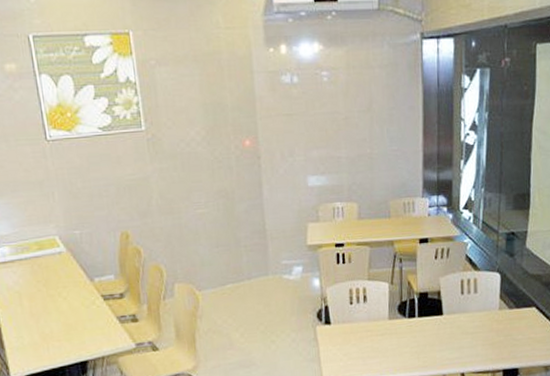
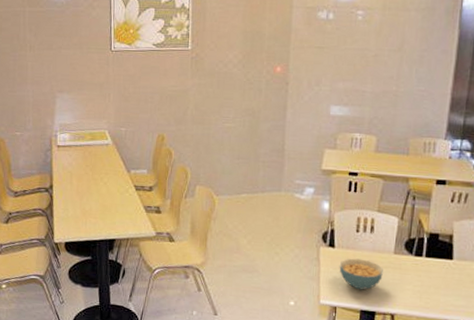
cereal bowl: none [338,330,381,363] -> present [339,258,383,290]

